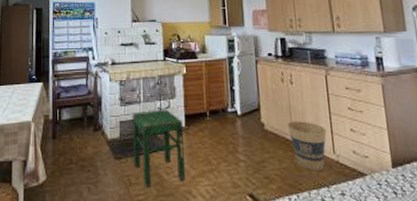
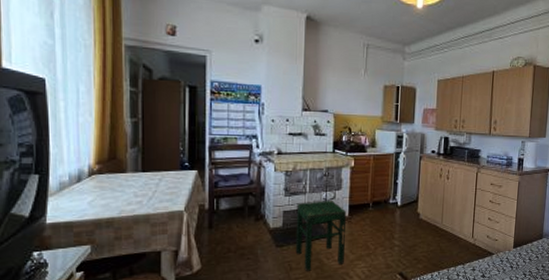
trash can: present [288,121,327,172] -> none [439,211,470,253]

